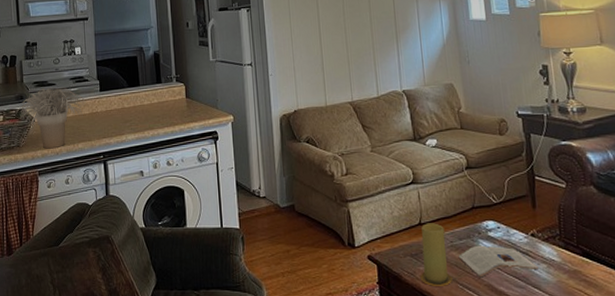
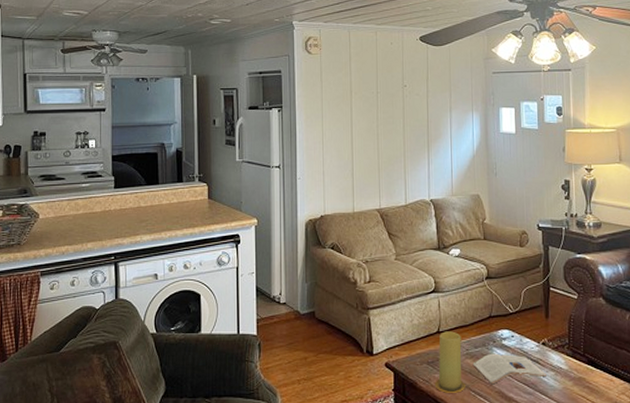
potted plant: present [16,87,86,149] -> none [18,182,98,248]

